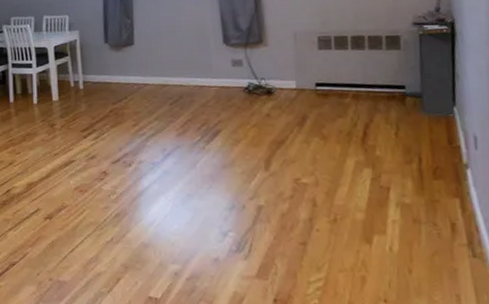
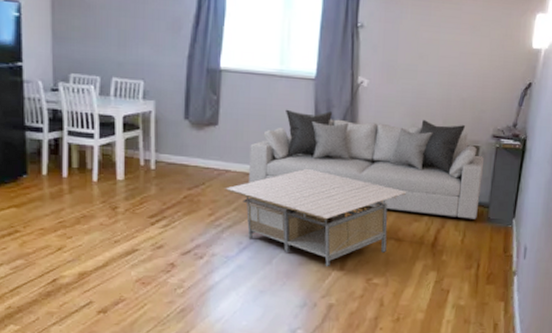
coffee table: none [145,75,326,169] -> present [225,168,407,267]
sofa: none [164,16,410,111] -> present [249,109,484,219]

